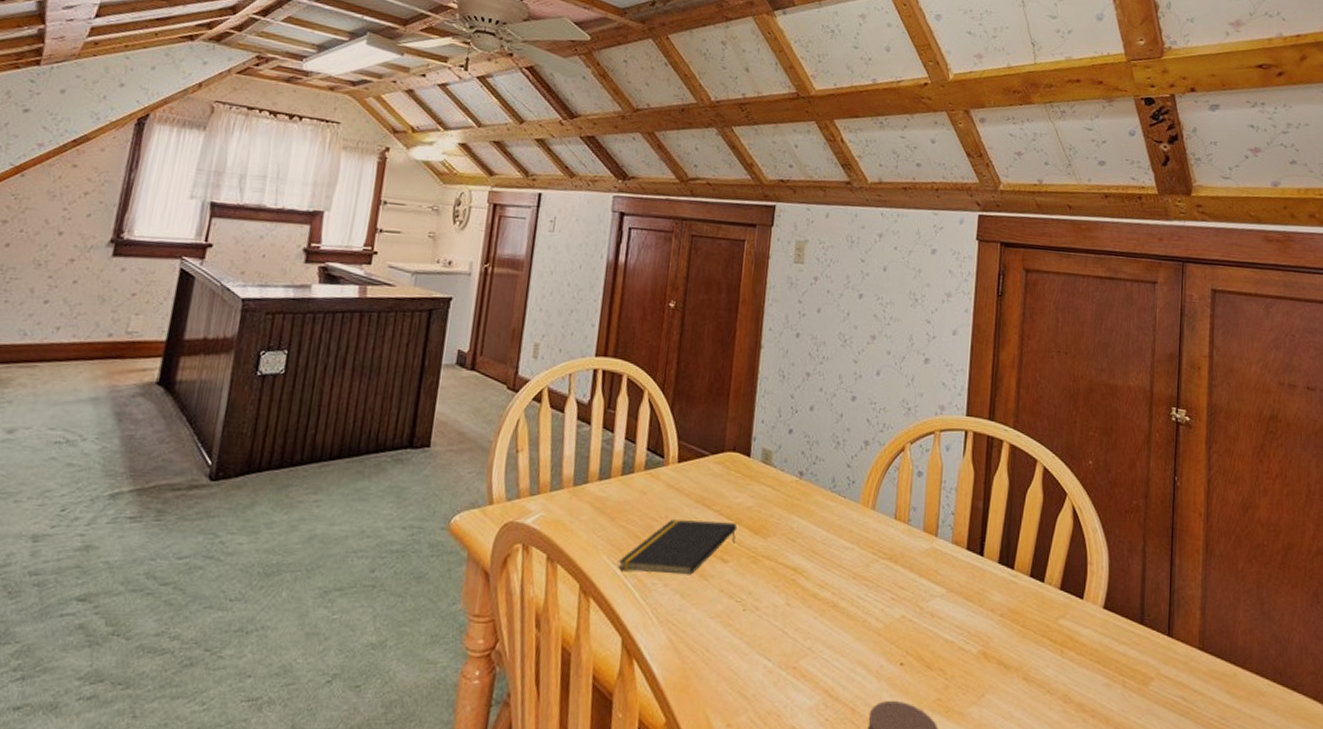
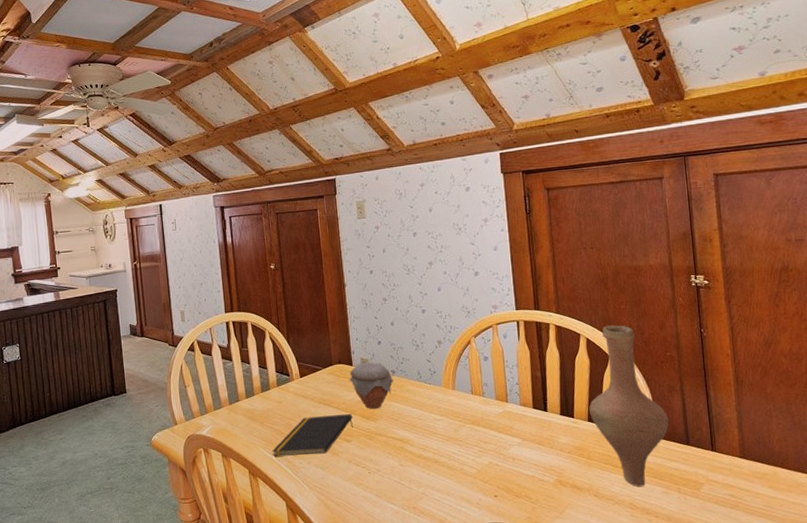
jar: none [741,454,800,522] -> present [349,362,394,410]
vase: none [1033,454,1125,674] -> present [589,325,670,487]

